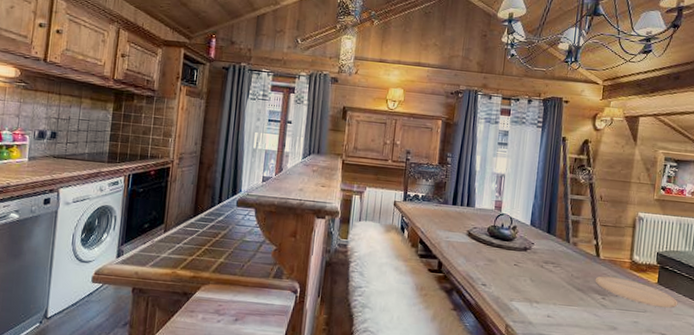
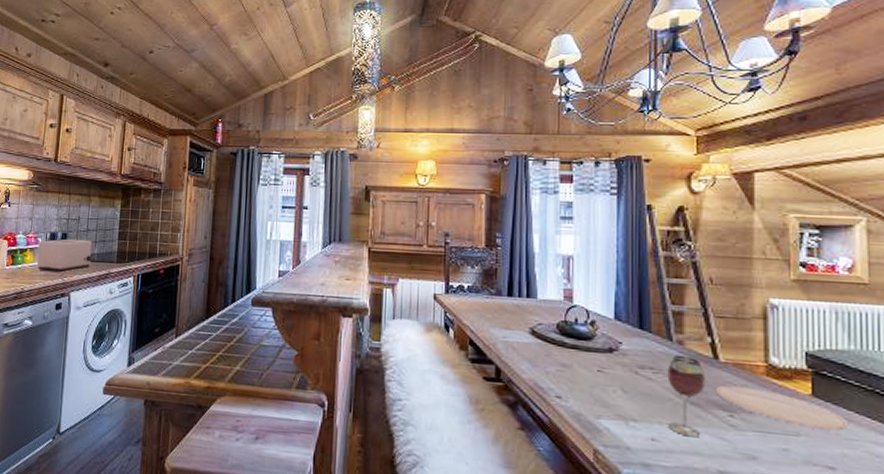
toaster: none [24,137,82,169] -> present [36,239,92,272]
wineglass: none [560,253,590,315] -> present [667,354,706,438]

